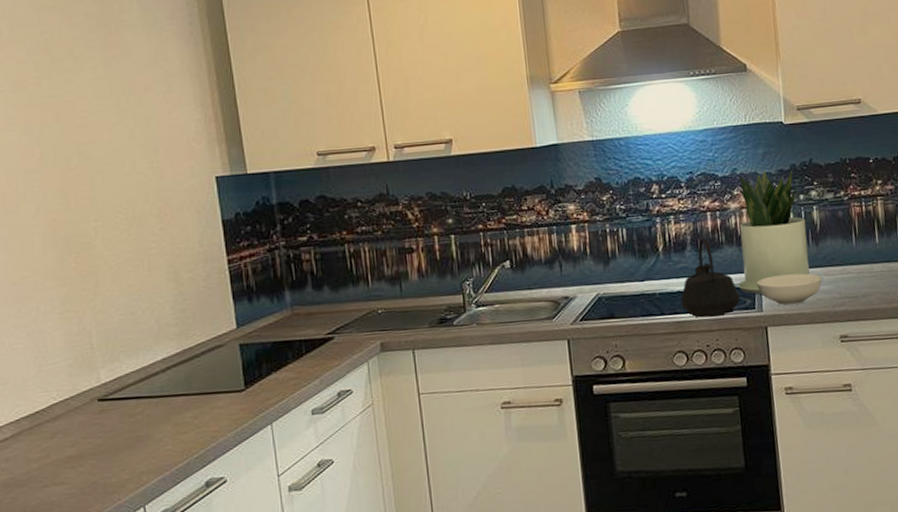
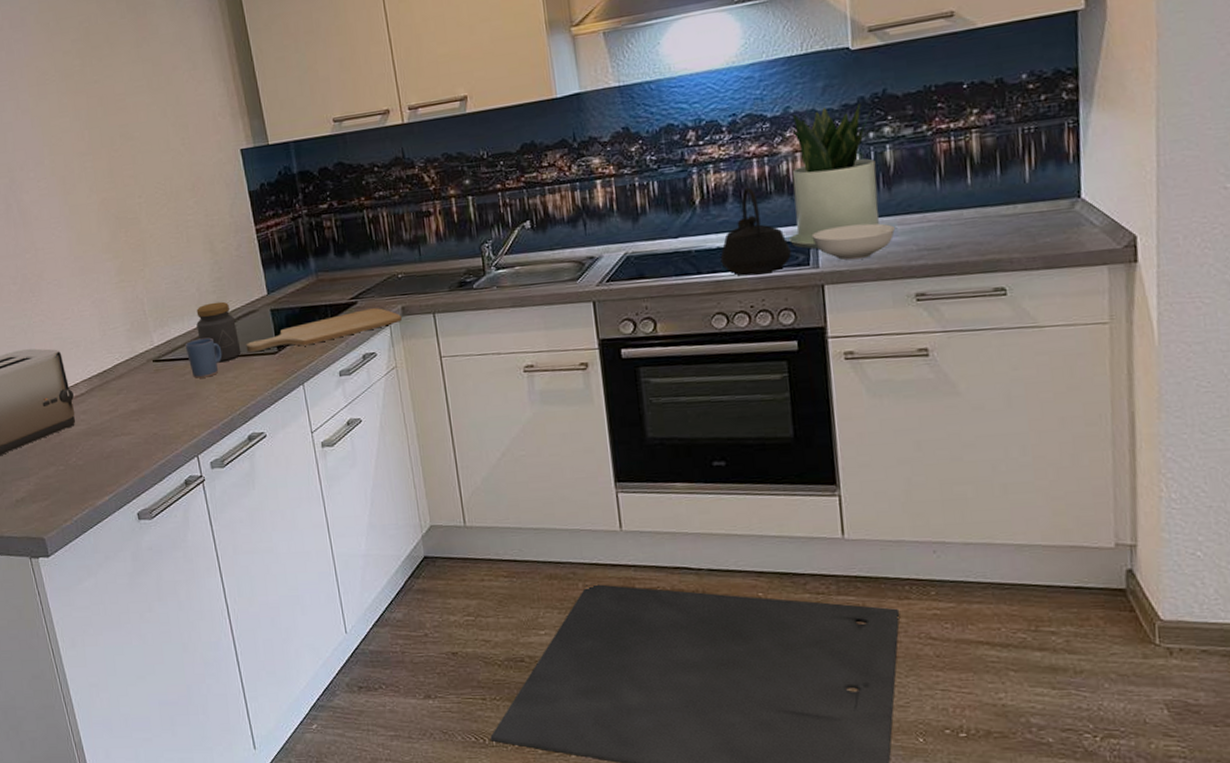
mug: none [137,374,181,419] -> present [185,337,223,378]
jar: none [153,335,203,402] -> present [196,301,242,363]
chopping board: none [209,343,380,391] -> present [246,308,402,353]

